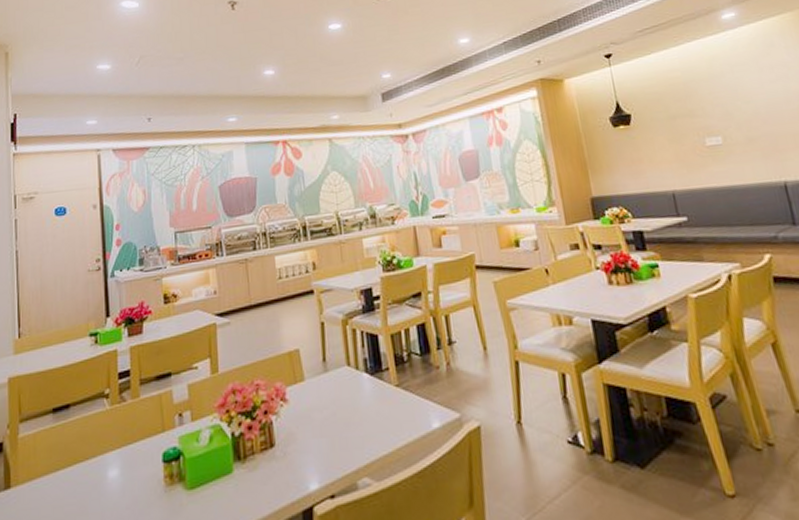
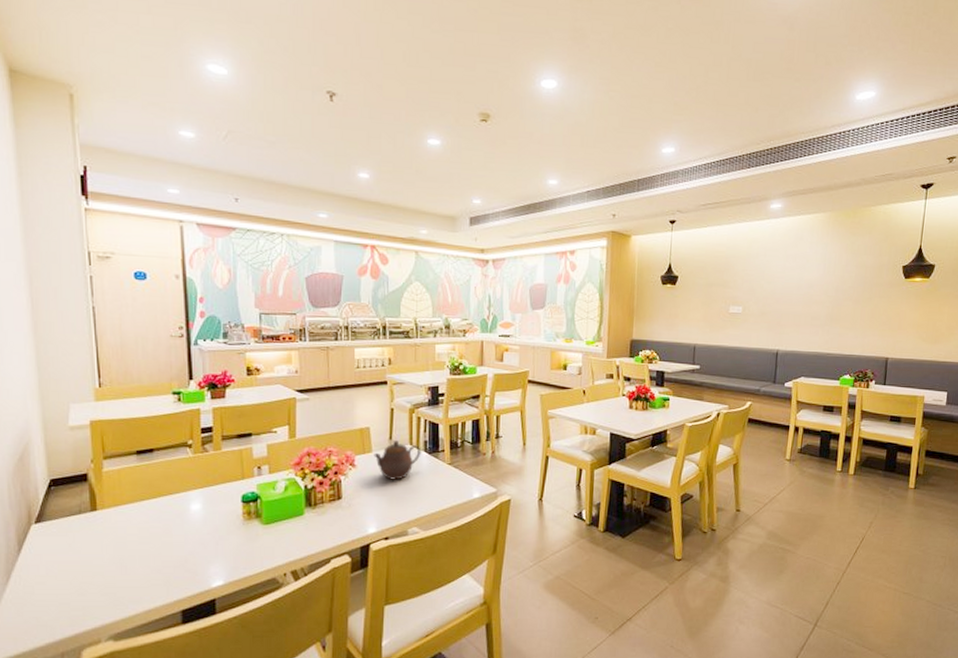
teapot: none [307,361,362,415] -> present [374,439,422,480]

